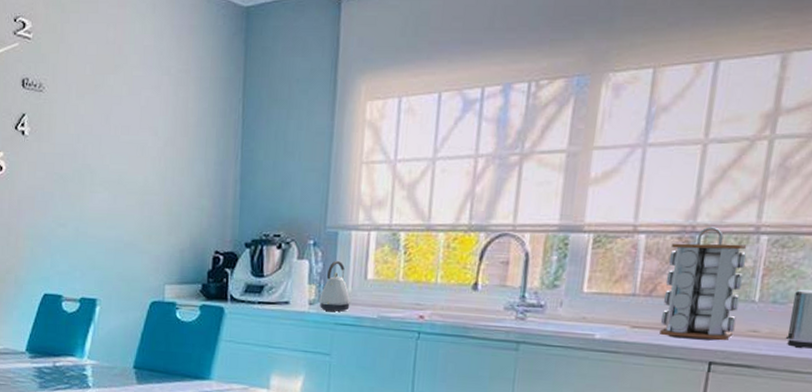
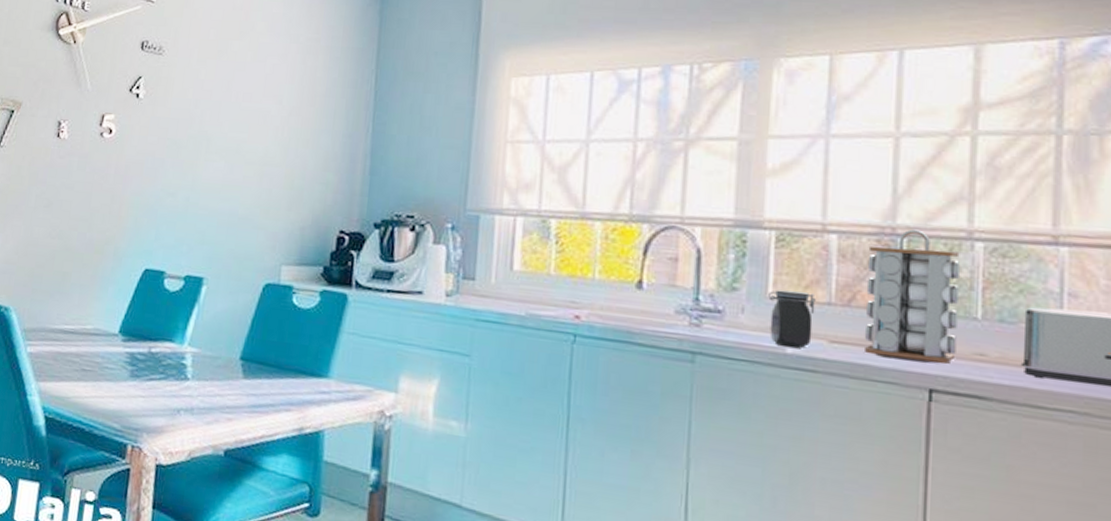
kettle: present [319,260,352,312] -> none [457,247,495,306]
jar: none [582,285,623,334] -> present [768,290,816,348]

